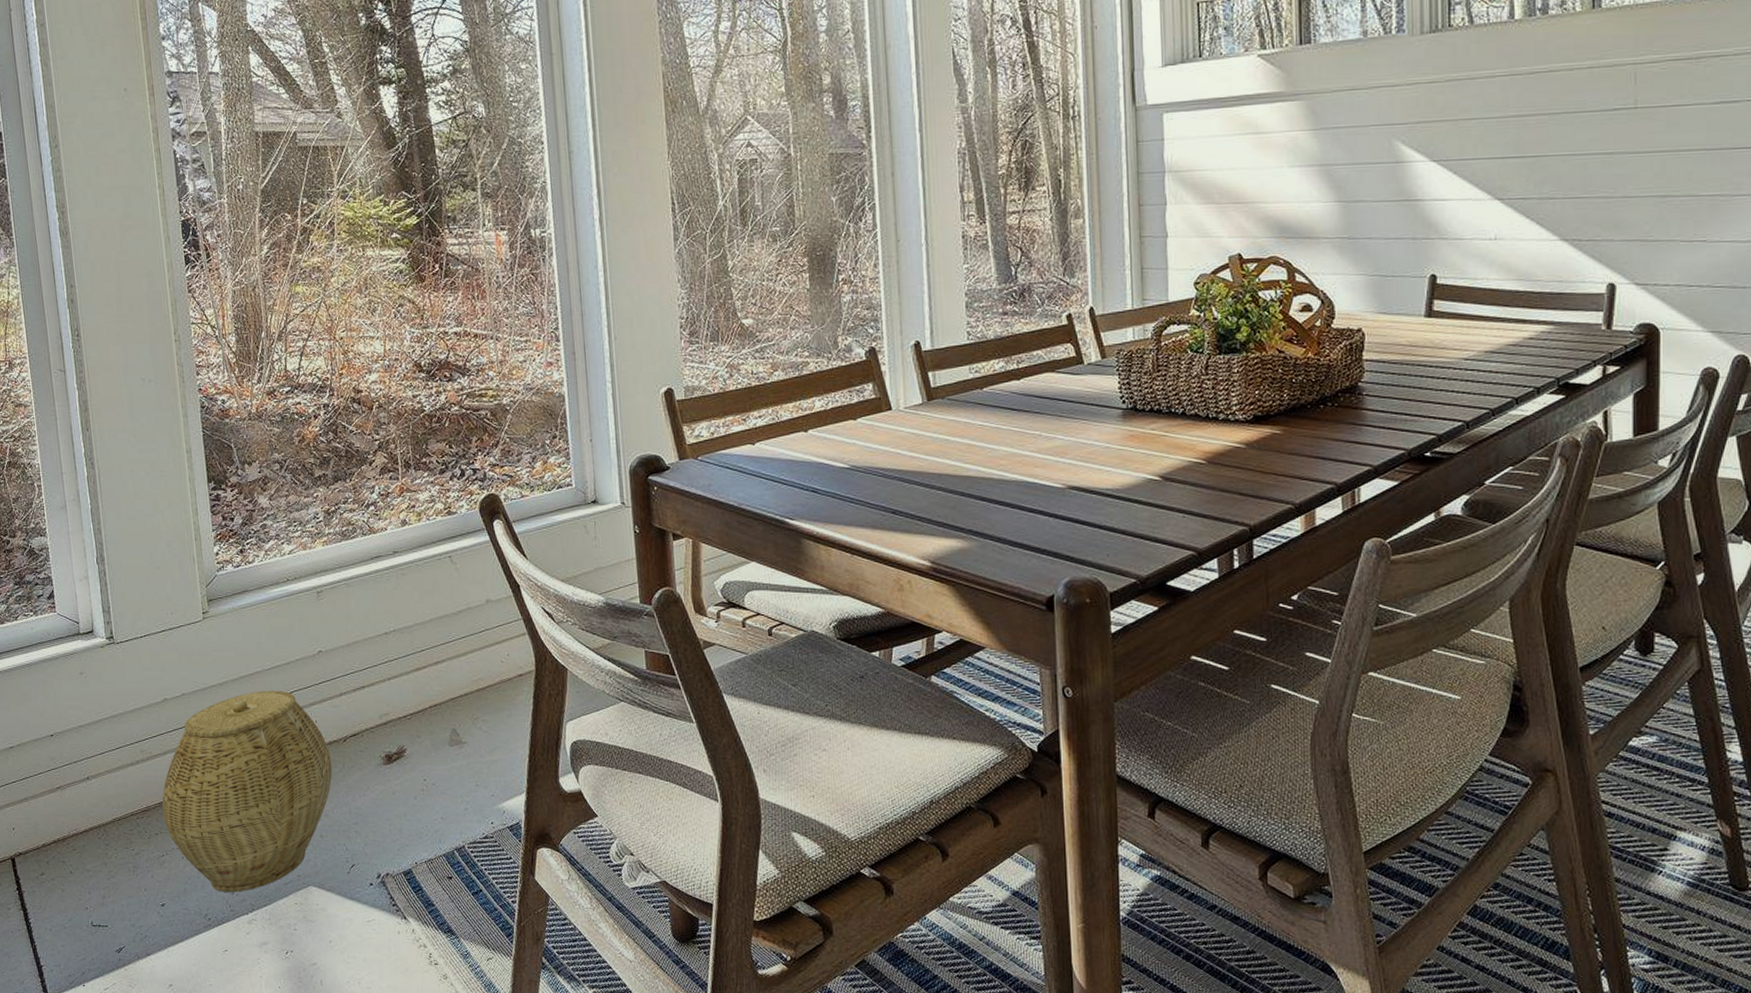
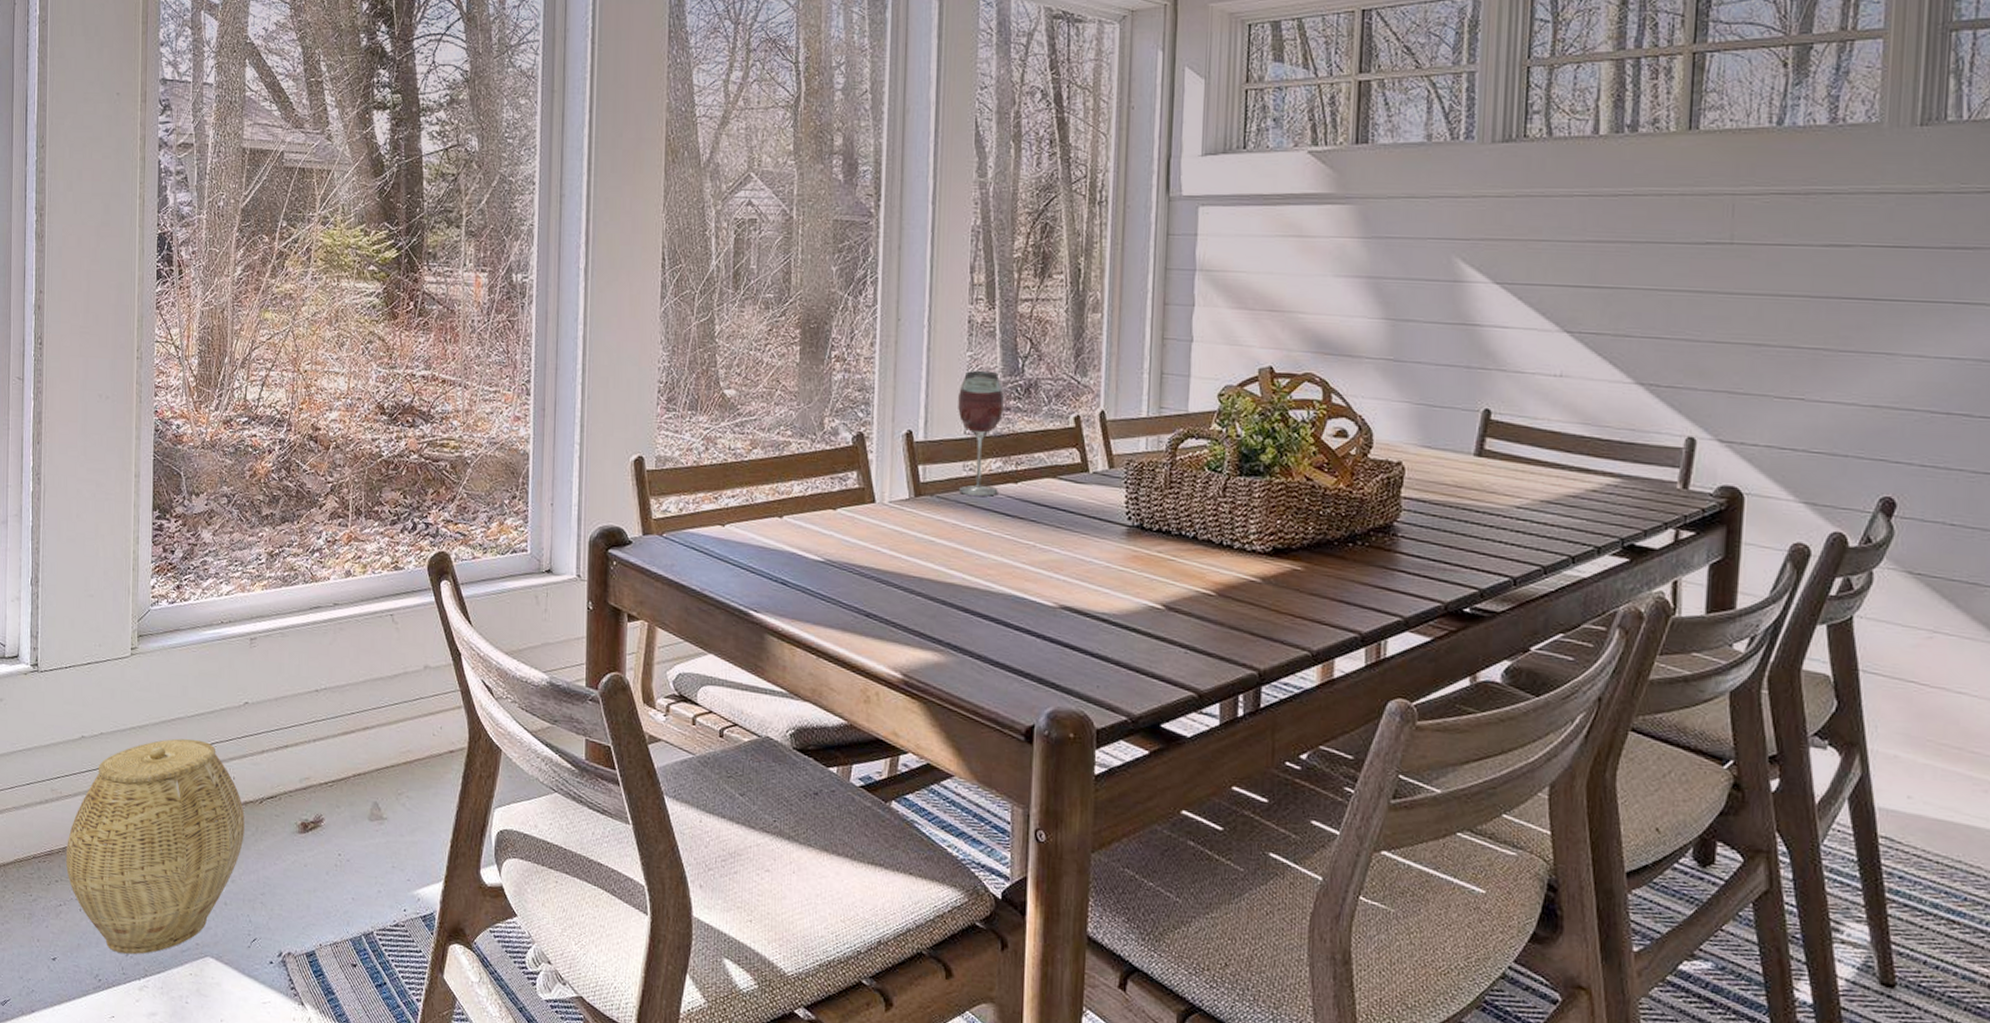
wineglass: none [959,280,1003,395] -> present [958,370,1005,496]

